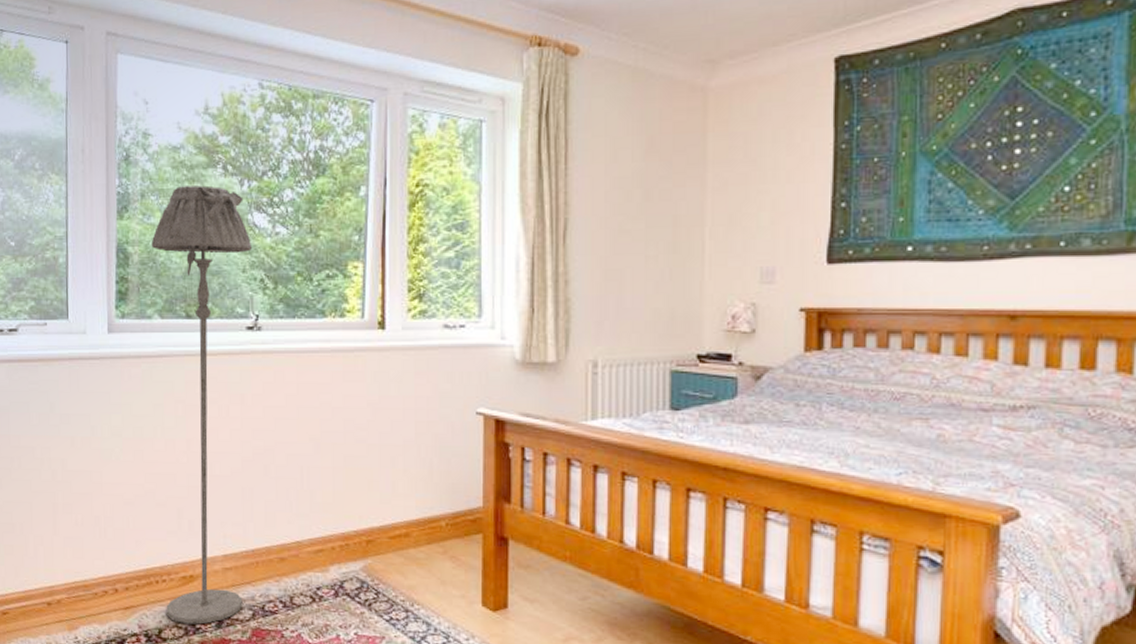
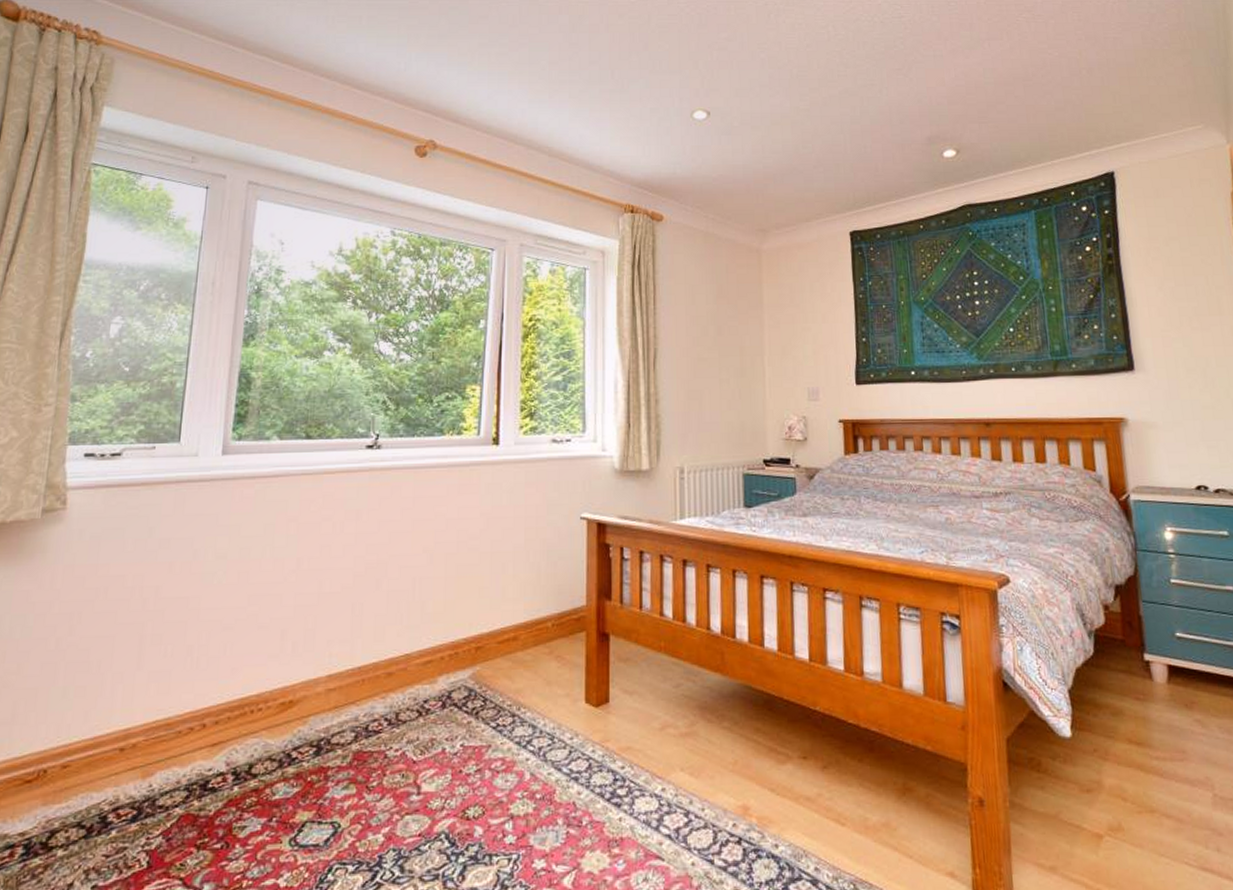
floor lamp: present [151,185,251,625] -> none [259,316,376,755]

